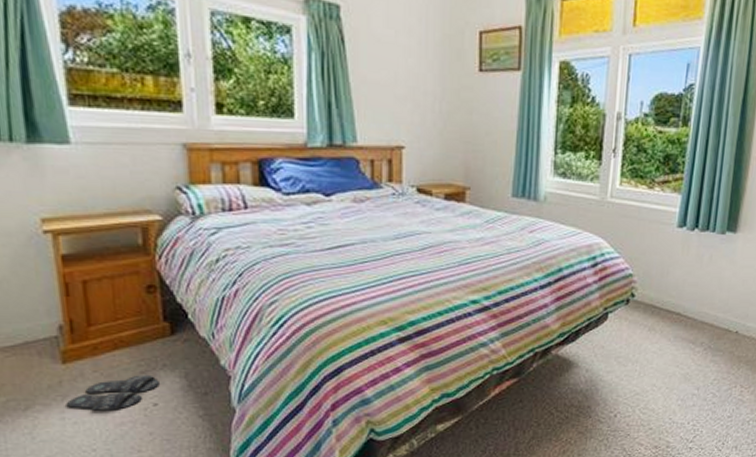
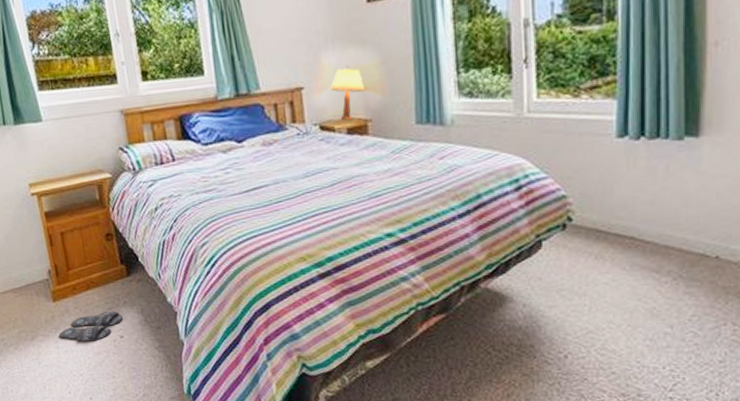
table lamp: none [433,132,467,186] -> present [331,67,365,121]

